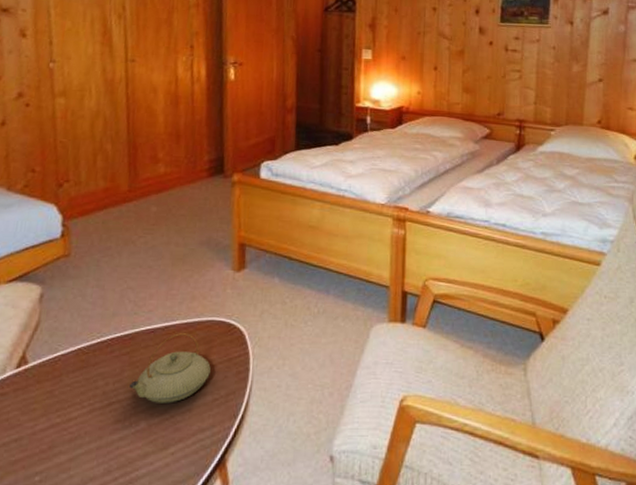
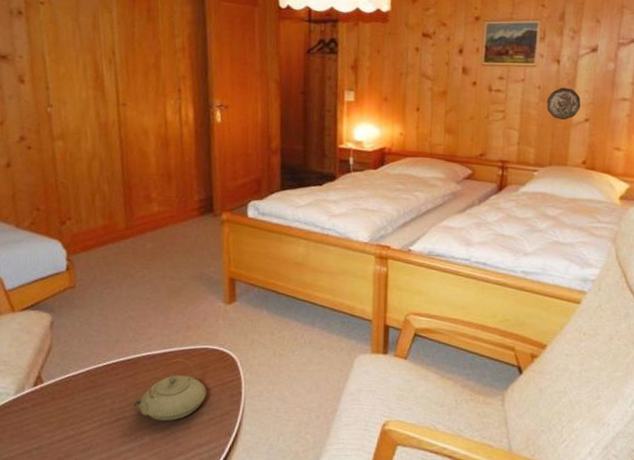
decorative plate: none [561,48,594,81] -> present [546,87,581,121]

